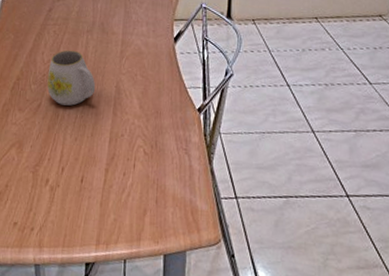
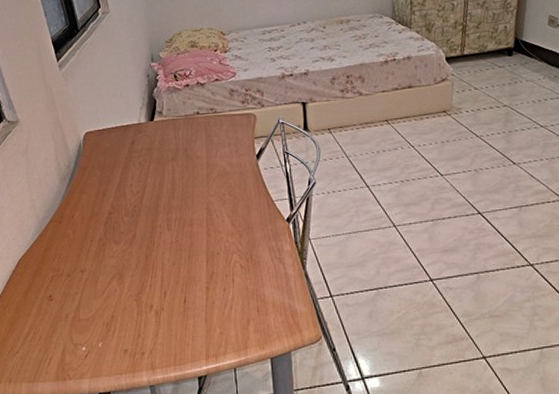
mug: present [47,50,96,106] -> none [138,179,187,233]

